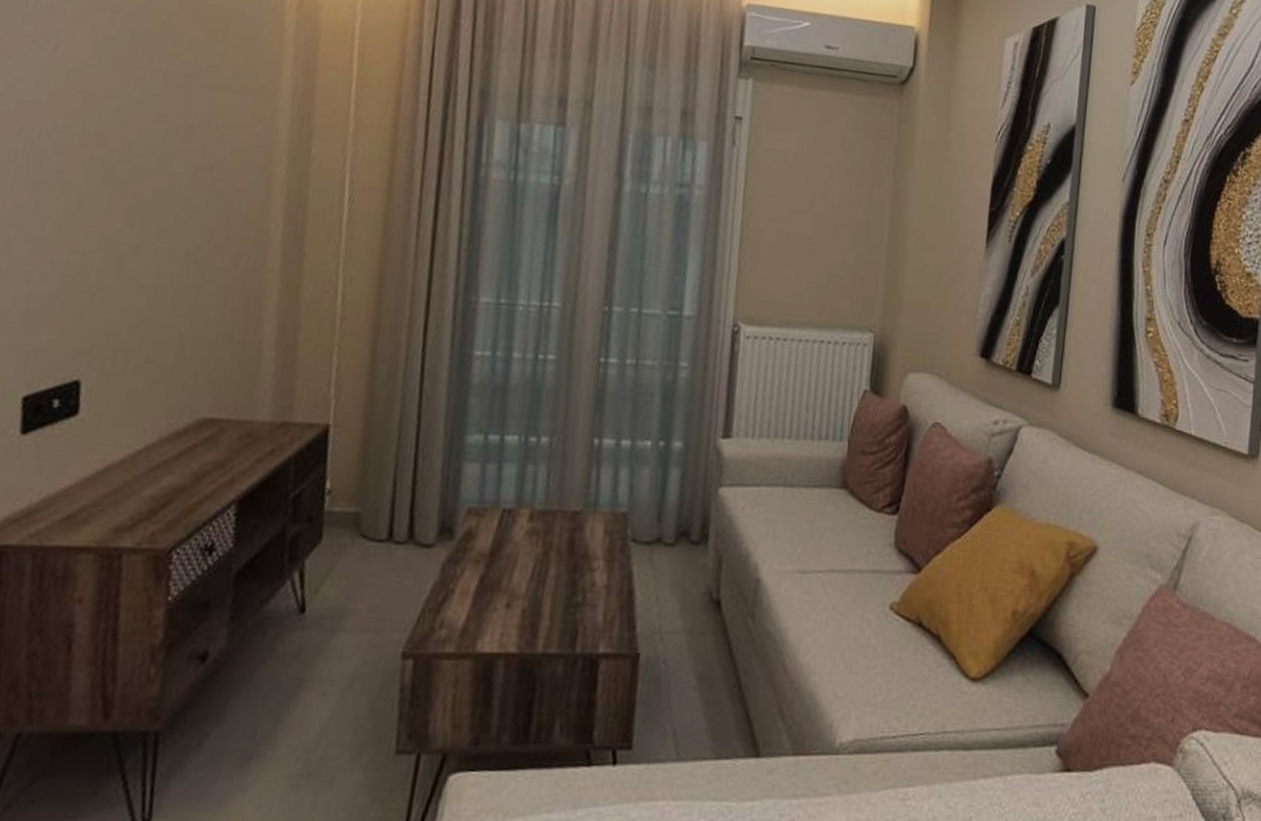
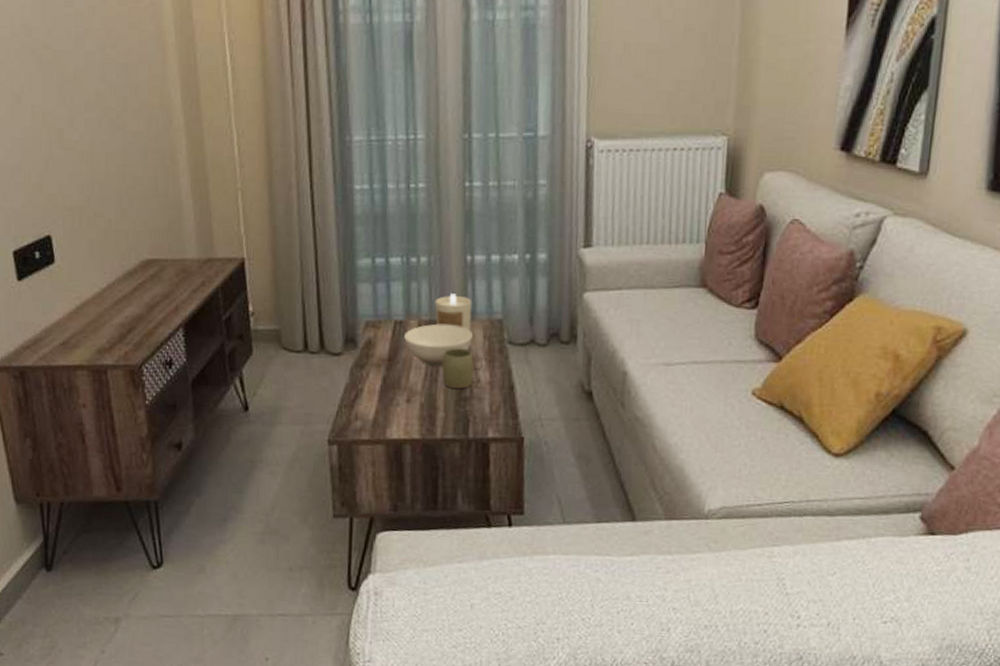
bowl: none [511,514,592,565] -> present [404,323,473,366]
candle: none [550,480,594,525] -> present [435,293,472,331]
mug: none [551,543,591,593] -> present [442,348,474,388]

